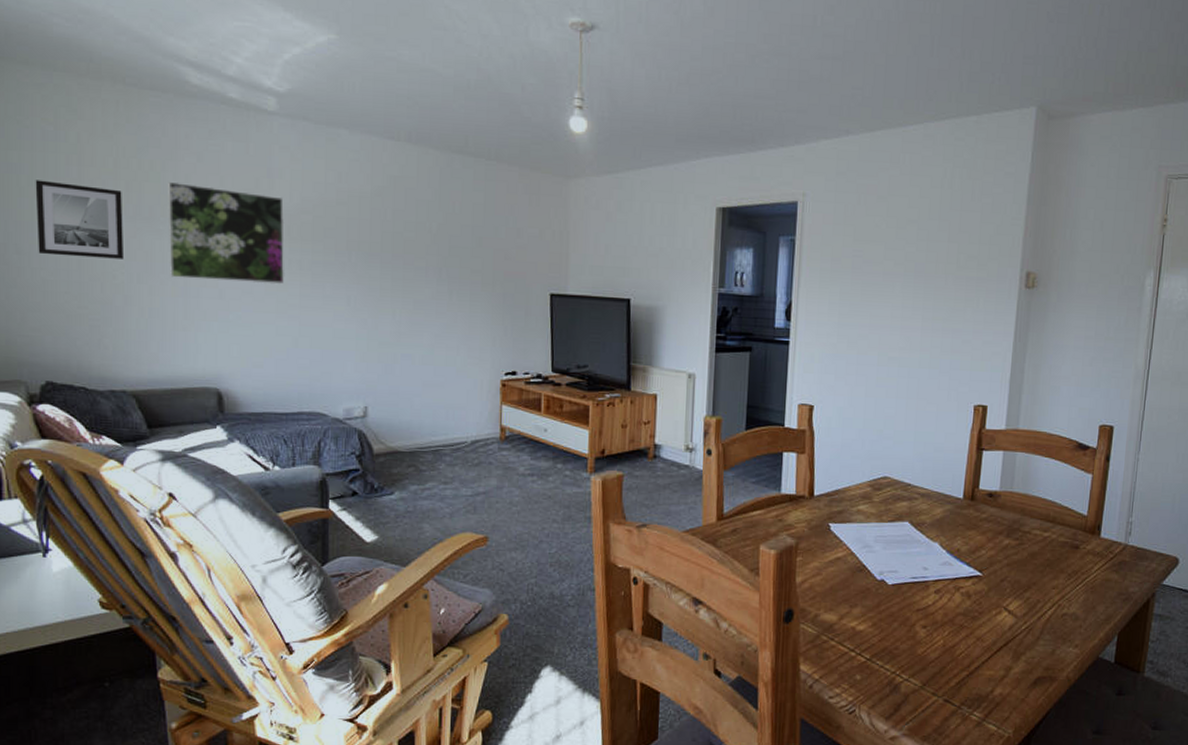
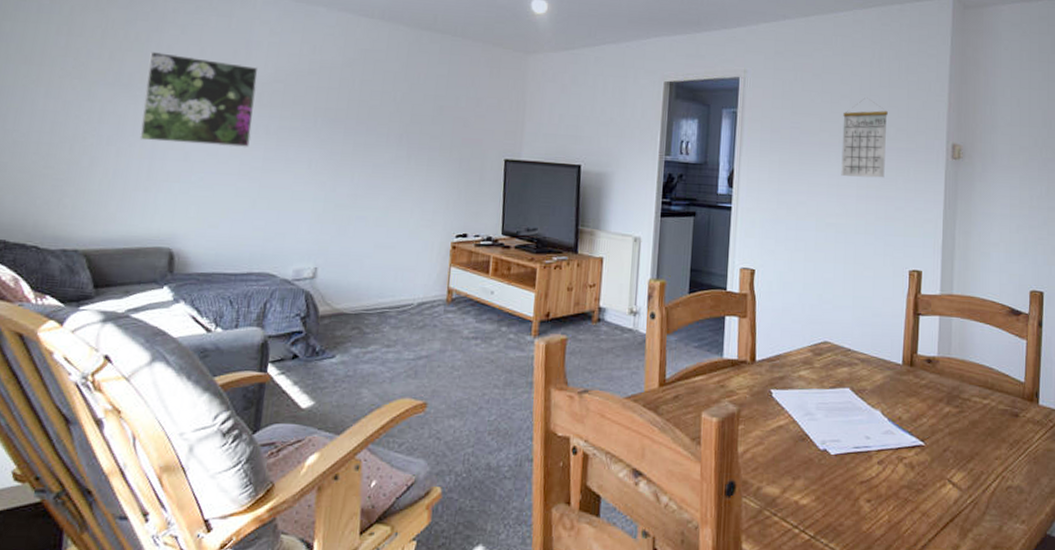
wall art: present [35,180,125,259] -> none [14,48,105,122]
calendar: none [905,223,958,310] -> present [841,98,888,178]

